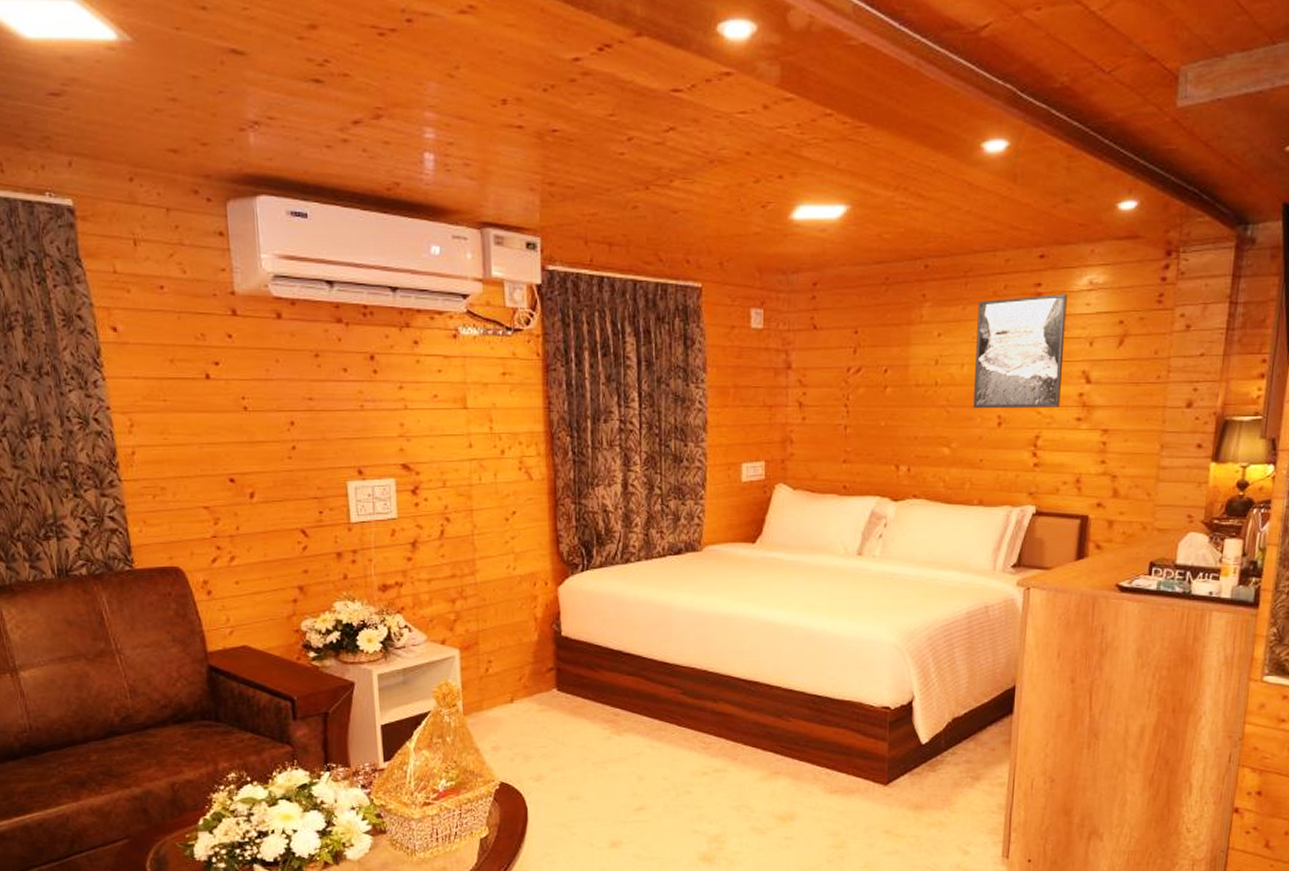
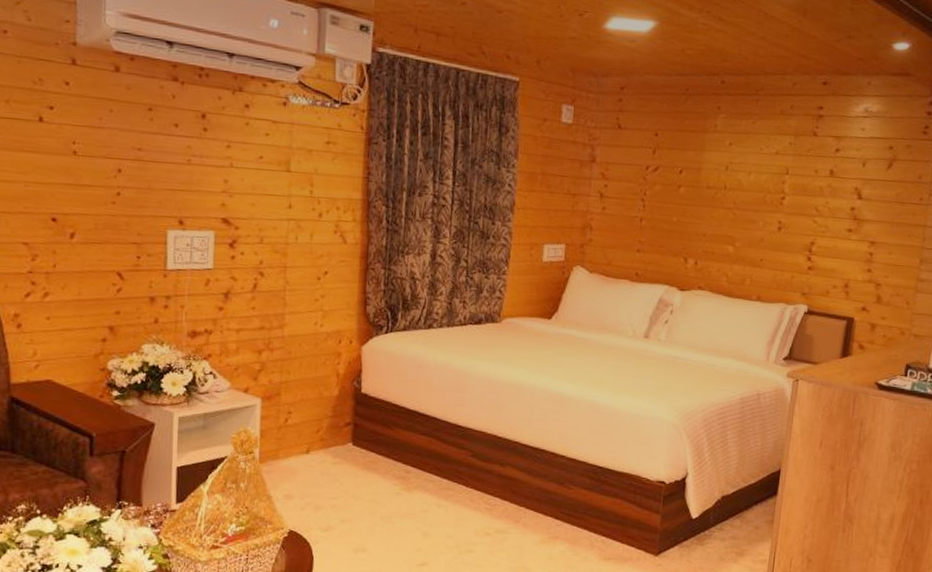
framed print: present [972,294,1067,409] -> none [756,117,845,218]

